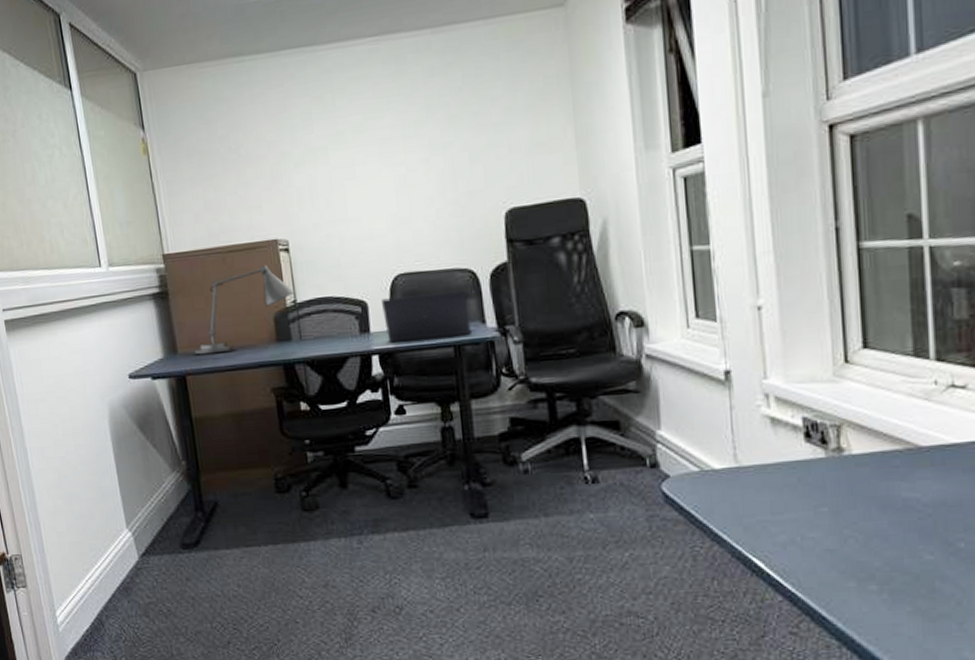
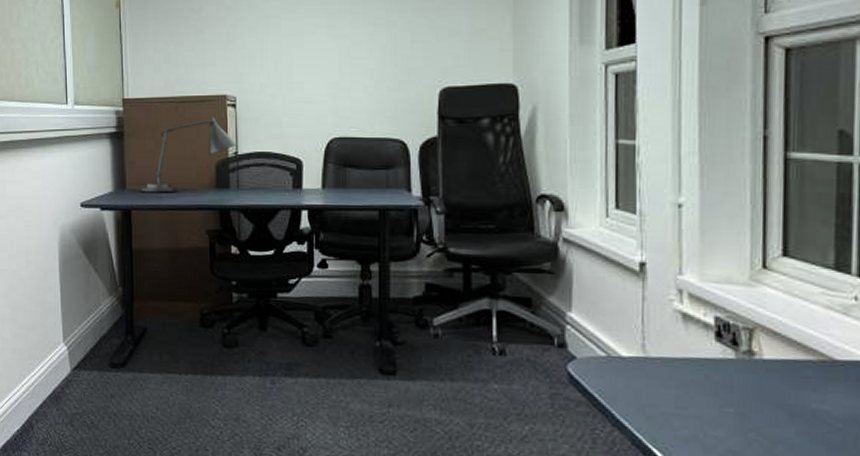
laptop: present [382,289,471,343] -> none [316,158,397,201]

